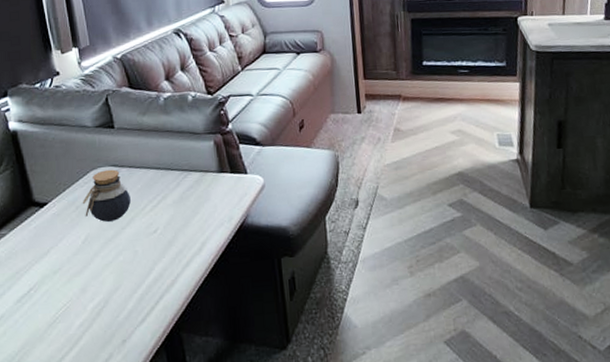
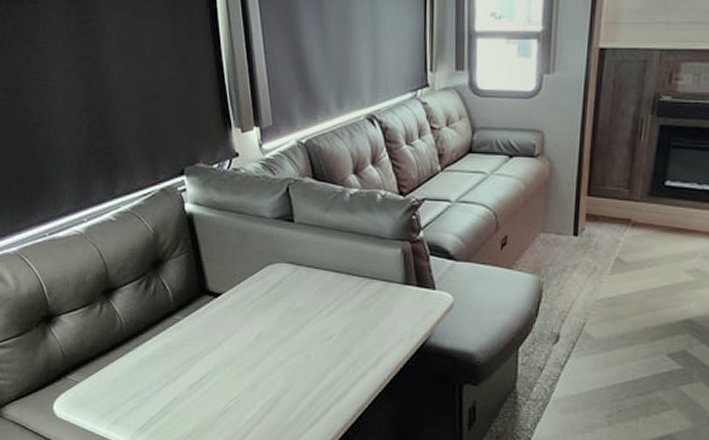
jar: present [82,169,131,222] -> none [256,266,307,321]

